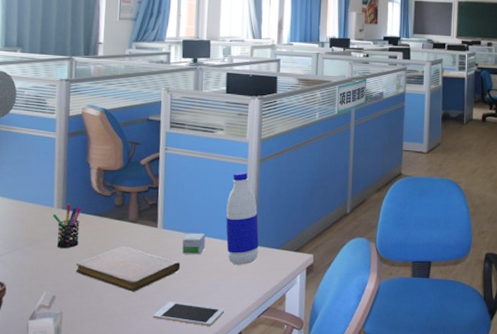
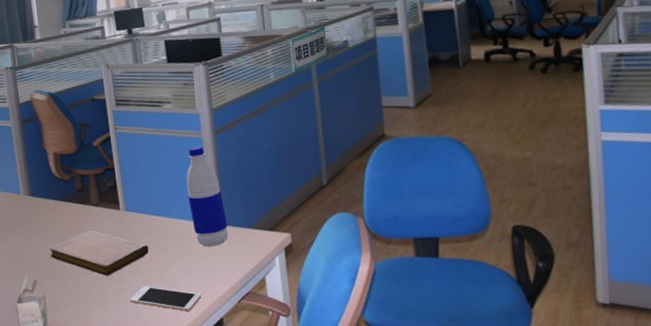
pen holder: present [52,204,82,248] -> none [20,190,49,234]
small box: present [182,233,206,255] -> none [147,214,171,237]

